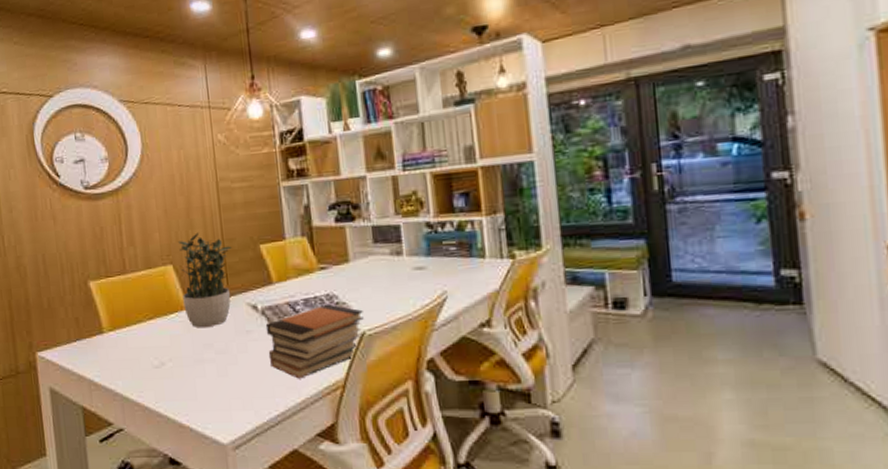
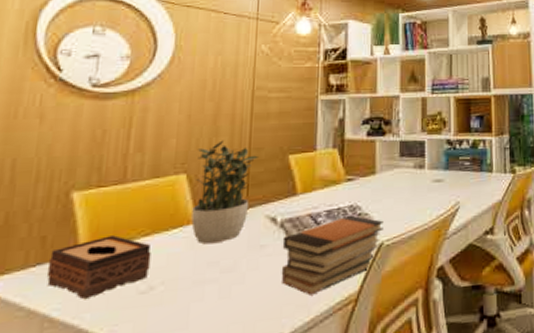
tissue box: none [84,318,159,369] -> present [46,235,151,299]

